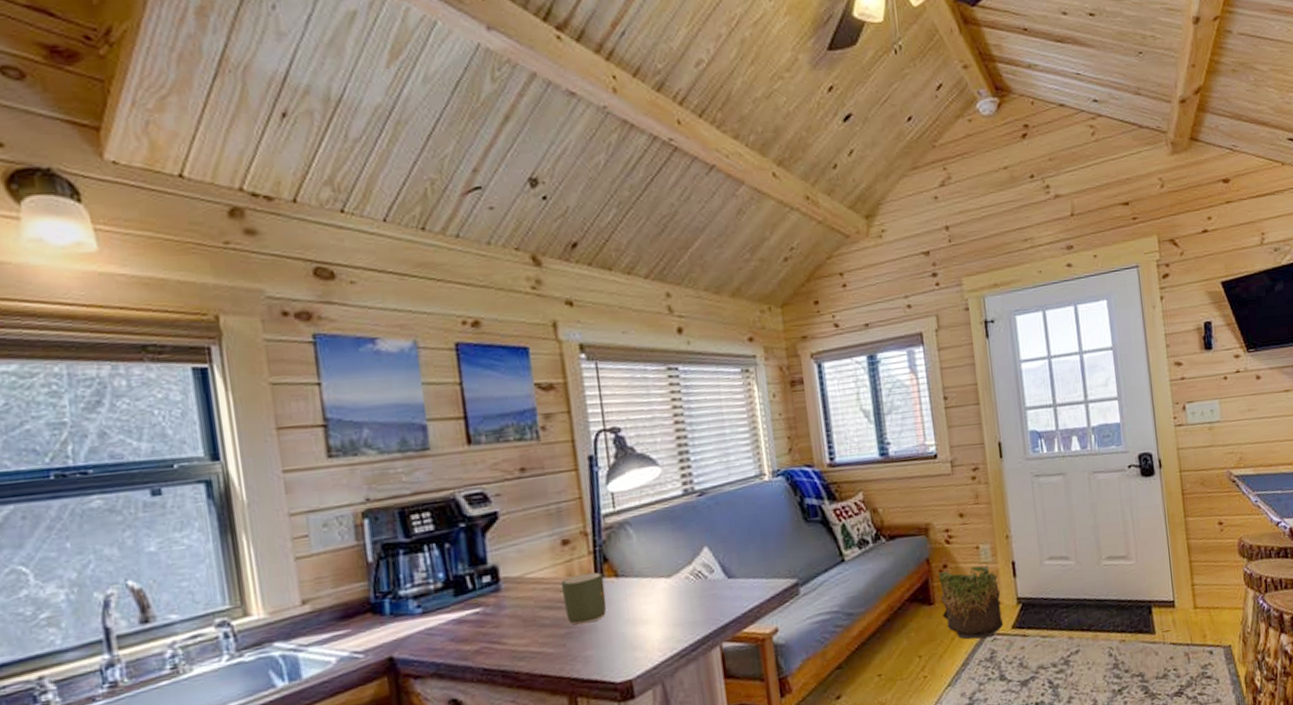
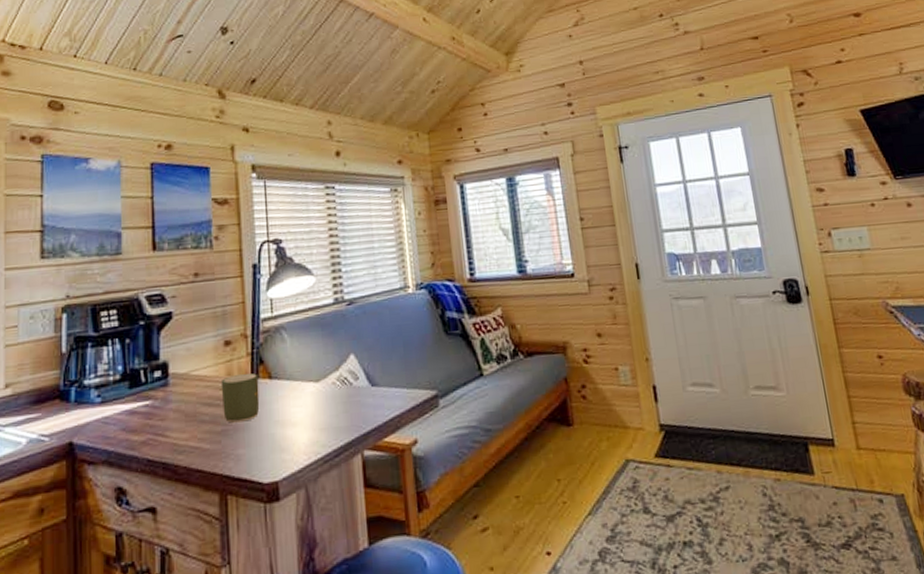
plant: present [938,565,1003,639] -> none [577,387,645,466]

